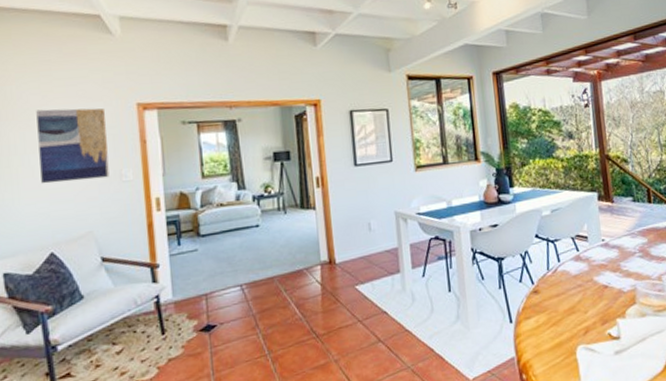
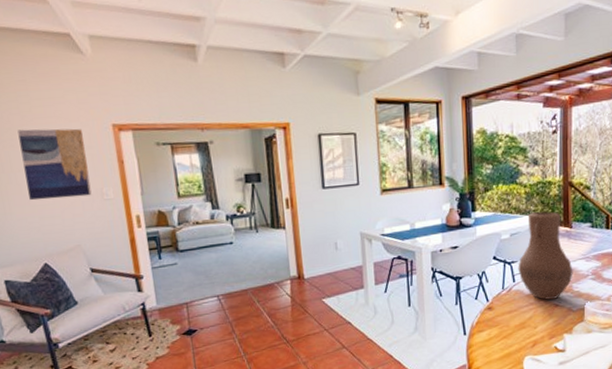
vase: none [562,185,620,281] -> present [518,211,573,300]

